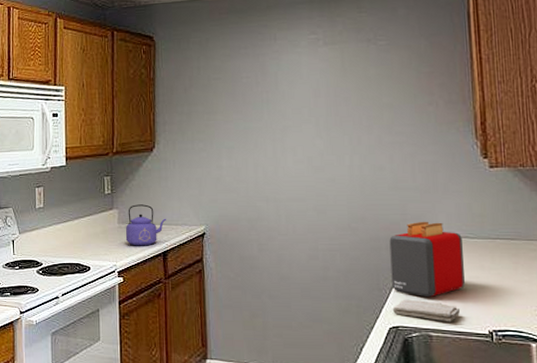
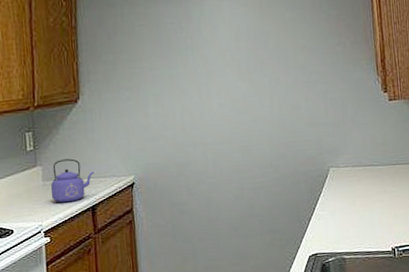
toaster: present [389,221,465,297] -> none [307,153,372,224]
washcloth: present [392,299,460,323] -> none [311,226,368,245]

